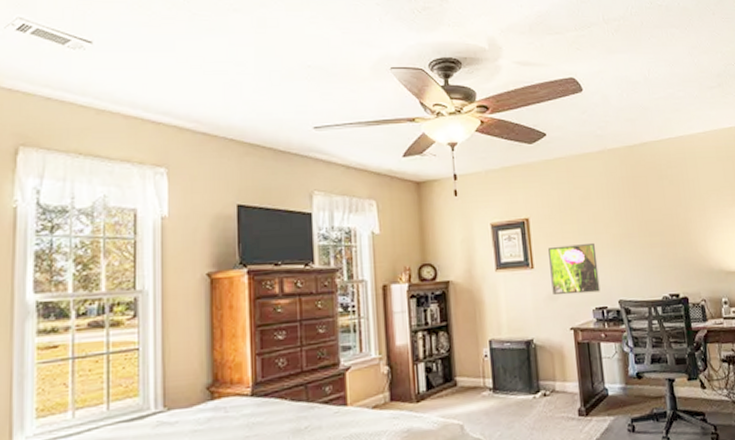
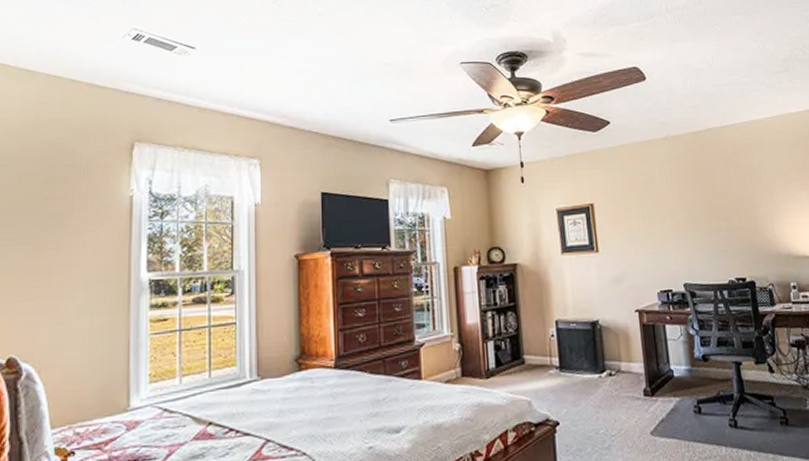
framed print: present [548,242,601,295] -> none [613,227,665,278]

